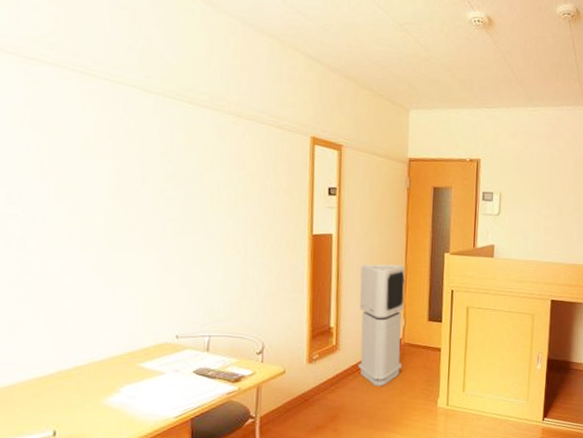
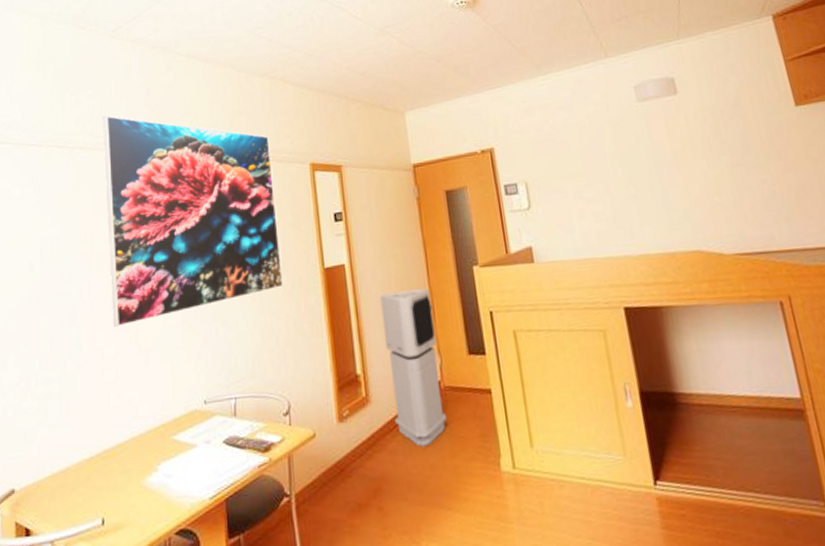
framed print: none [69,30,272,259] -> present [102,115,283,328]

